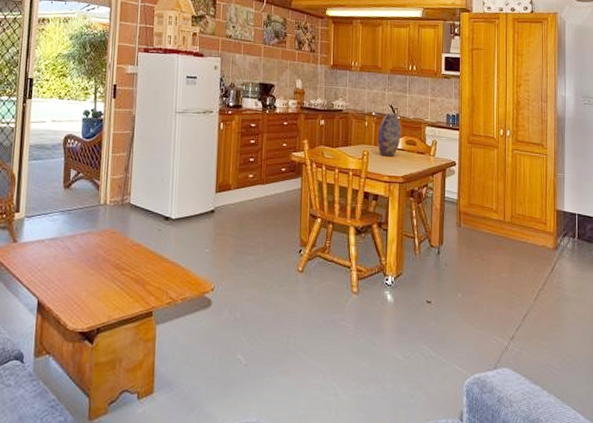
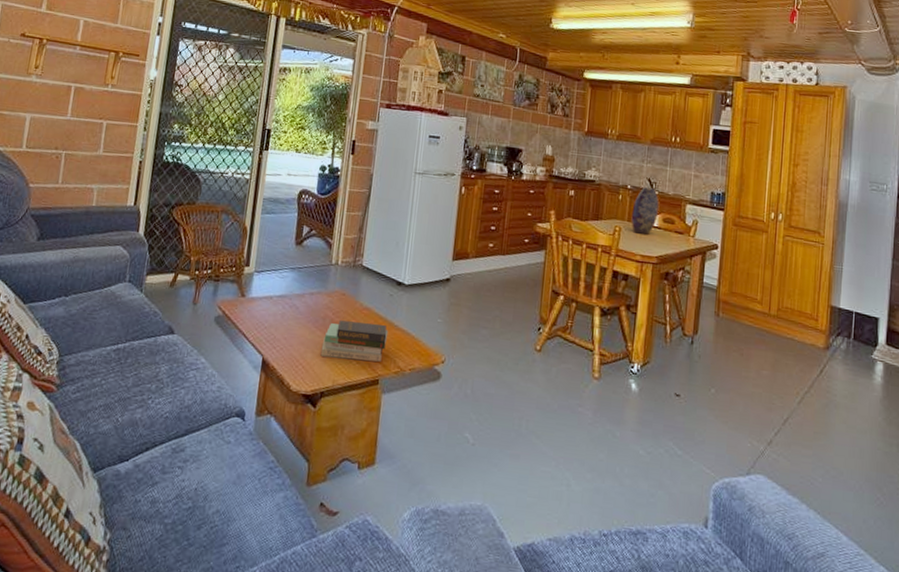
books: none [94,258,159,295] -> present [320,320,389,362]

